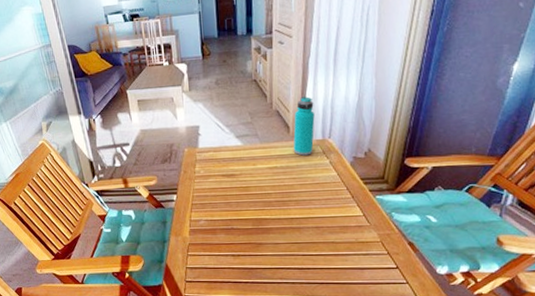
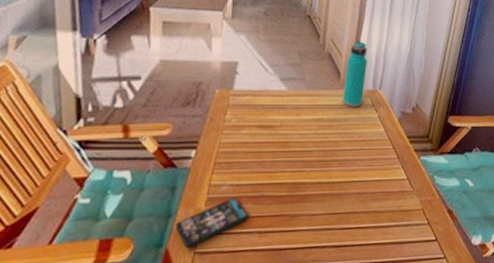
smartphone: none [170,229,223,265] -> present [175,197,248,249]

